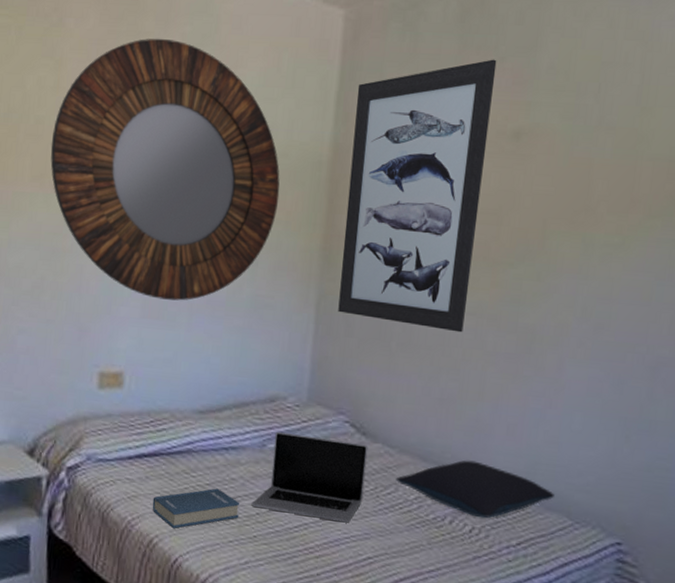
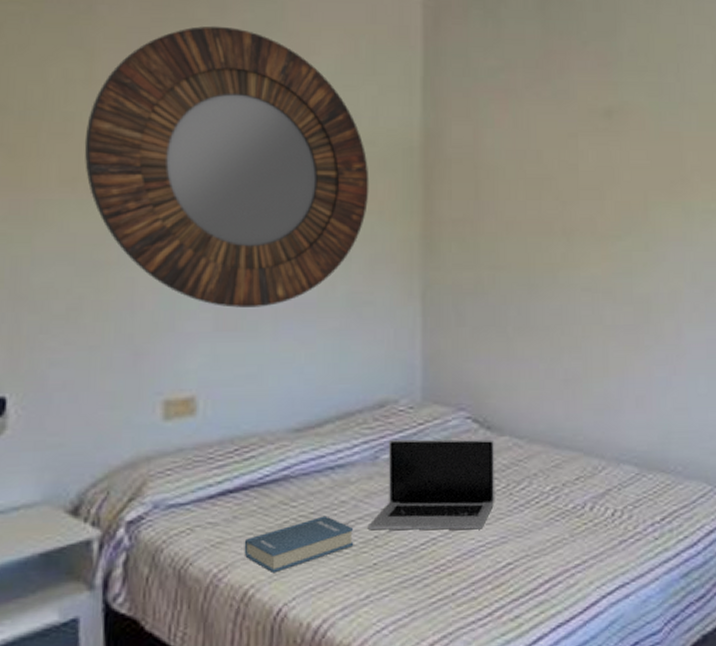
wall art: present [338,59,497,333] -> none [444,43,581,310]
pillow: present [395,460,554,519] -> none [528,439,691,499]

